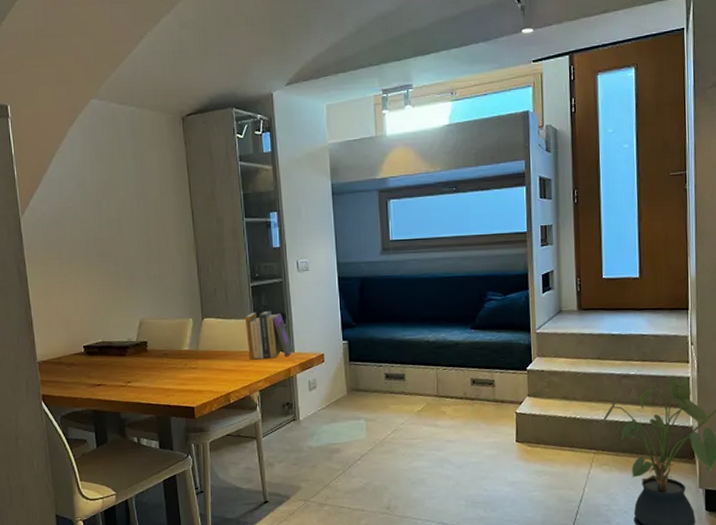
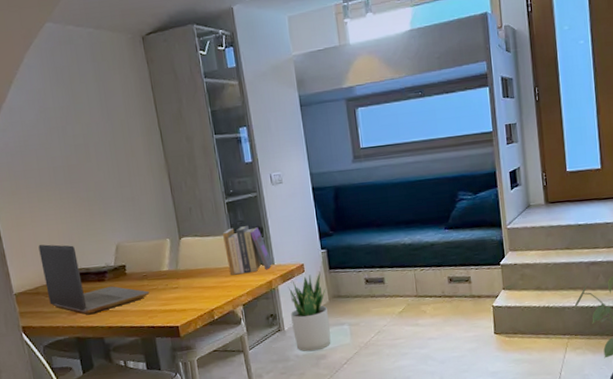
laptop computer: none [65,315,169,389] -> present [38,244,150,315]
planter: none [306,363,346,444] -> present [287,272,331,352]

